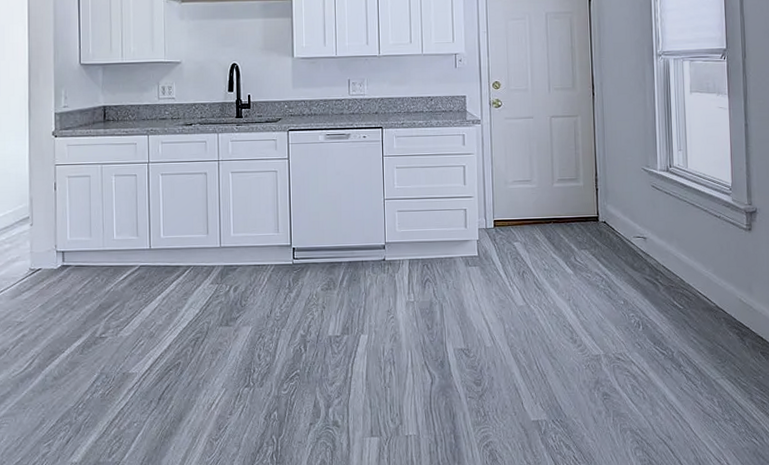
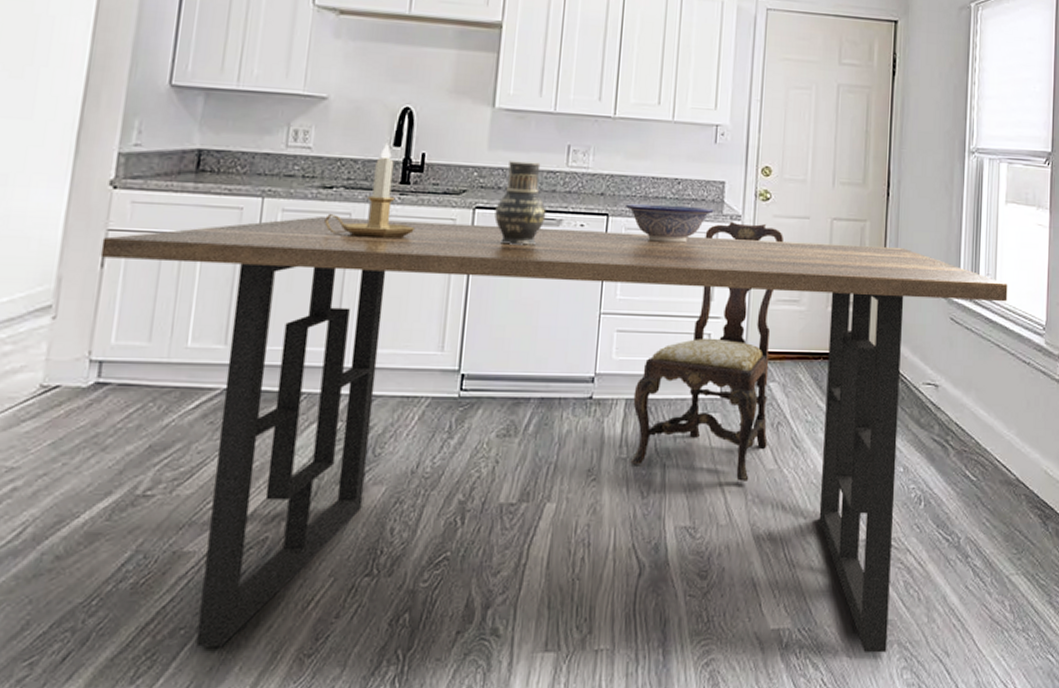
dining table: none [53,134,698,438] -> present [100,216,1008,653]
candlestick: none [190,90,249,158] -> present [324,142,415,239]
vase: none [302,94,338,155] -> present [494,161,546,246]
decorative bowl: none [394,116,460,145] -> present [626,203,714,243]
dining chair: none [414,125,517,315] -> present [630,221,783,481]

